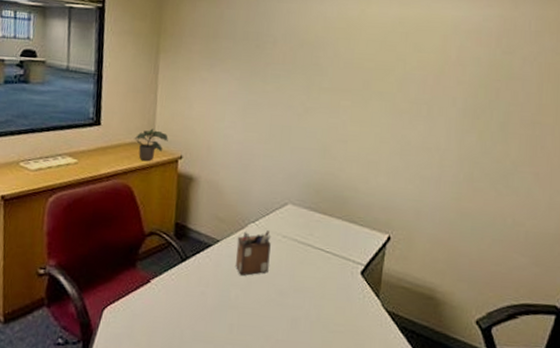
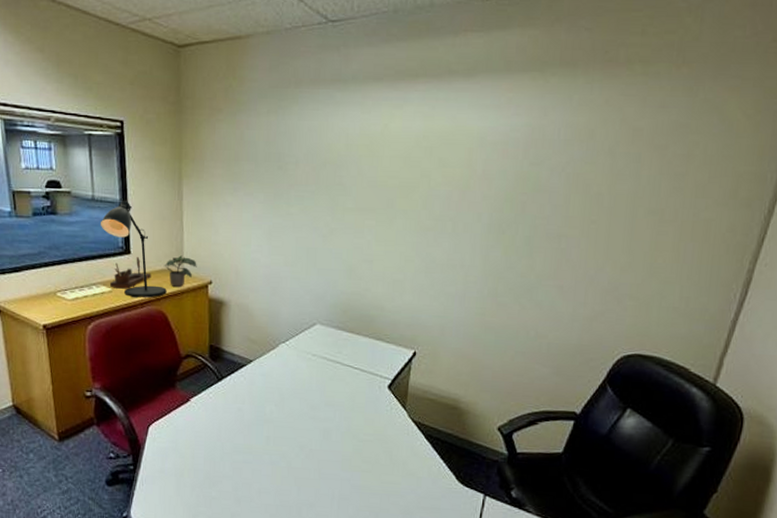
desk lamp: none [73,71,135,171] -> present [101,200,167,298]
desk organizer: none [75,129,121,161] -> present [109,257,152,289]
desk organizer: present [236,230,271,276] -> none [268,350,302,392]

